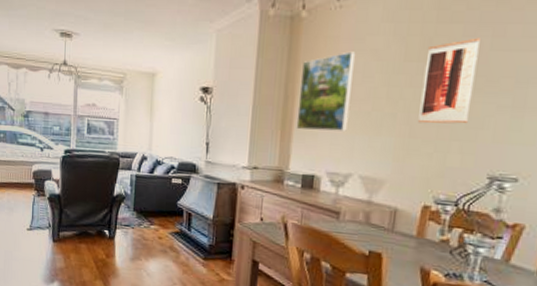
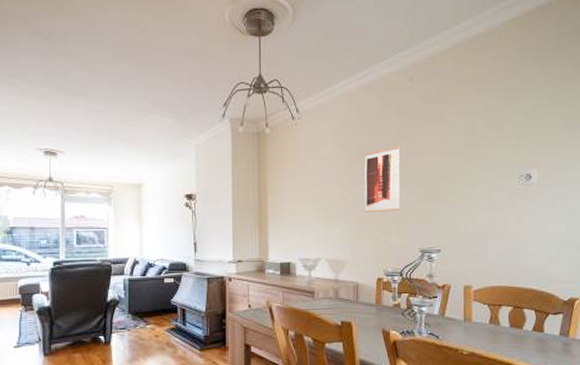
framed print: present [296,51,356,131] -> none [270,159,312,225]

